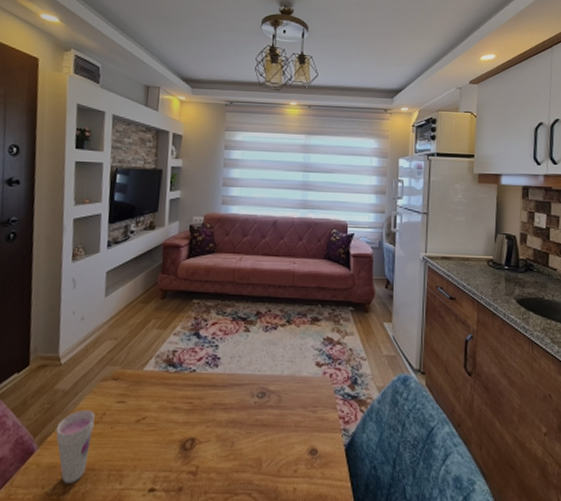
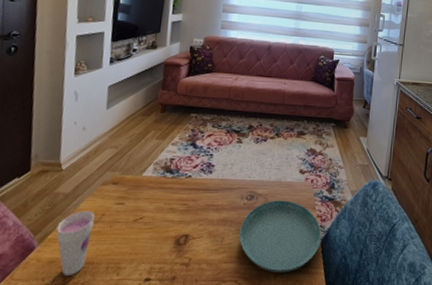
saucer: none [251,398,346,486] -> present [239,200,322,273]

